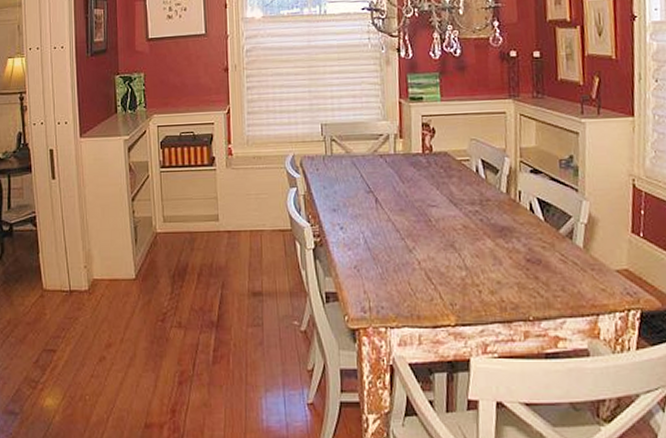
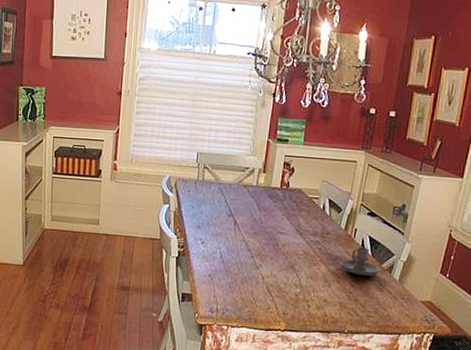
candle holder: none [508,212,559,247] -> present [340,247,380,276]

